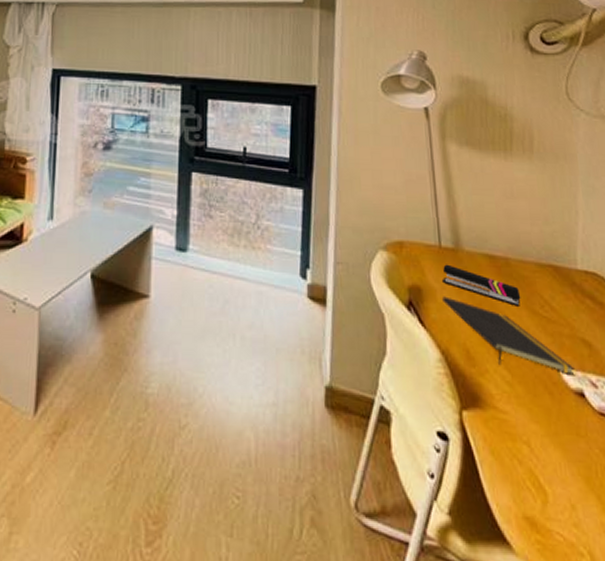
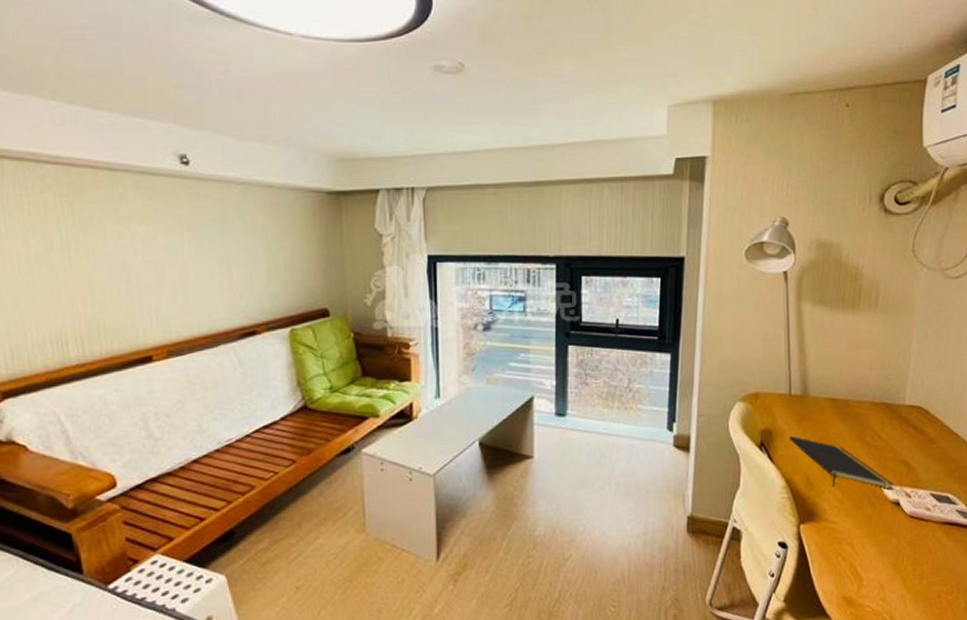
stapler: present [443,264,521,306] -> none [791,409,856,439]

